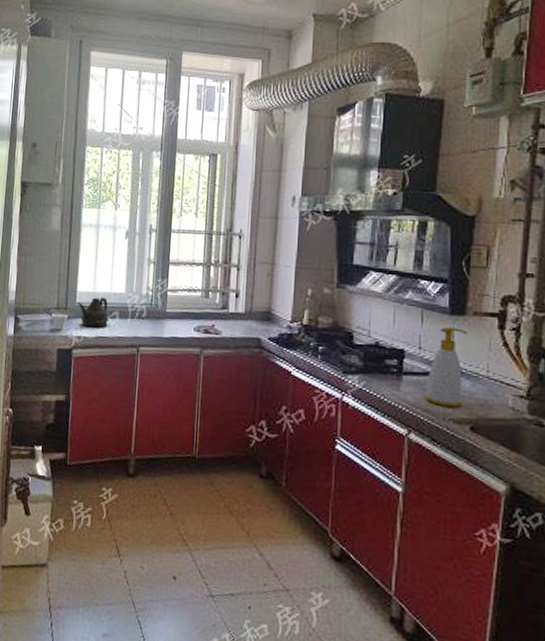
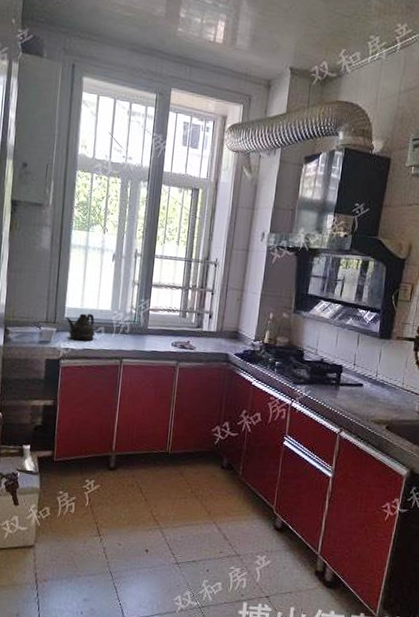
soap bottle: present [425,327,469,407] -> none [355,348,392,411]

